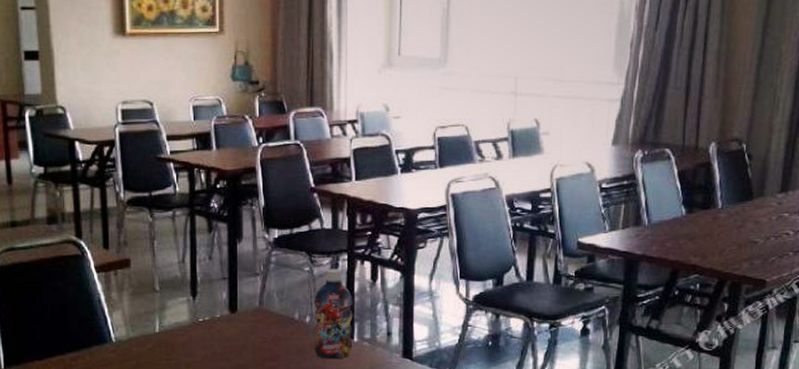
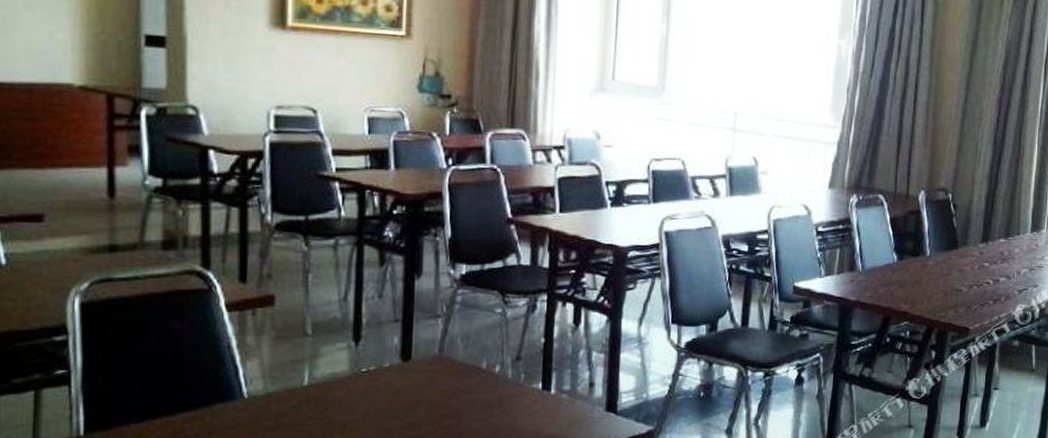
bottle: present [314,269,353,359] -> none [503,311,552,415]

